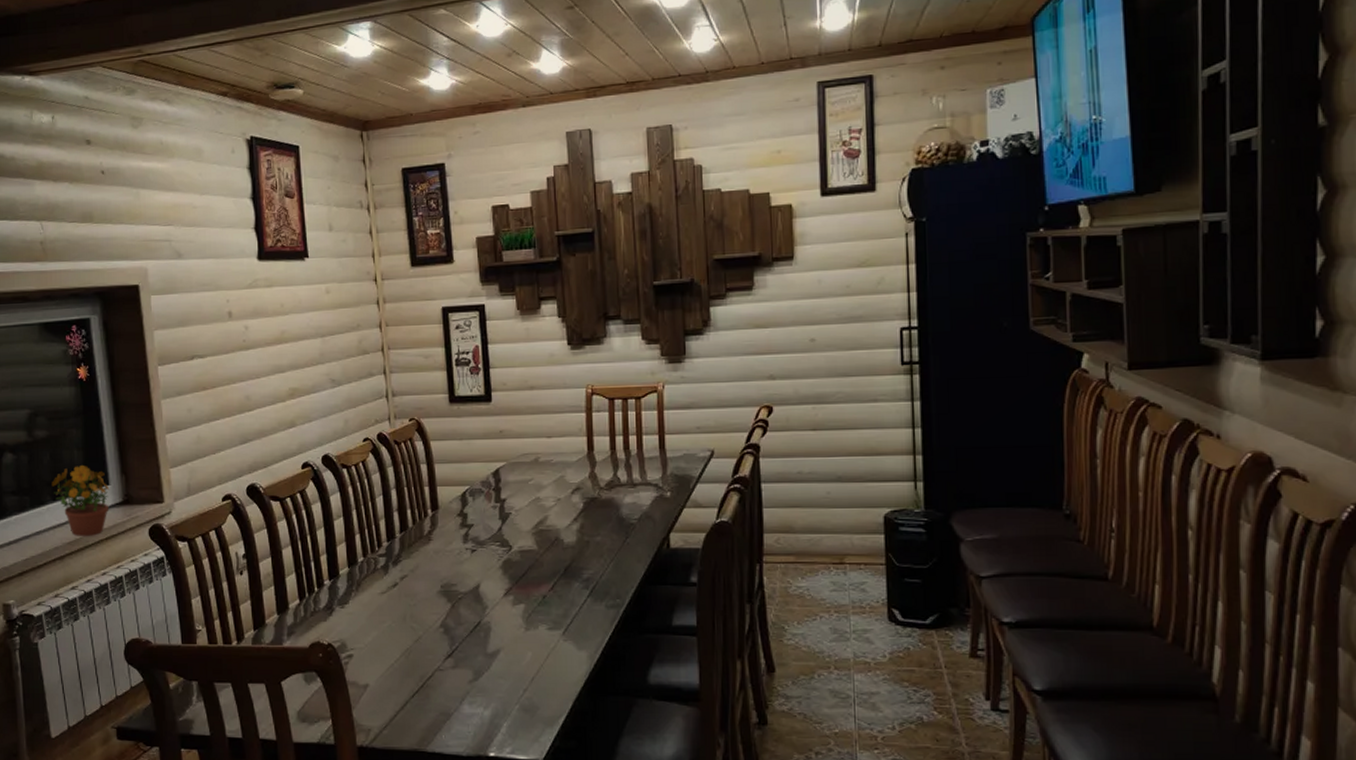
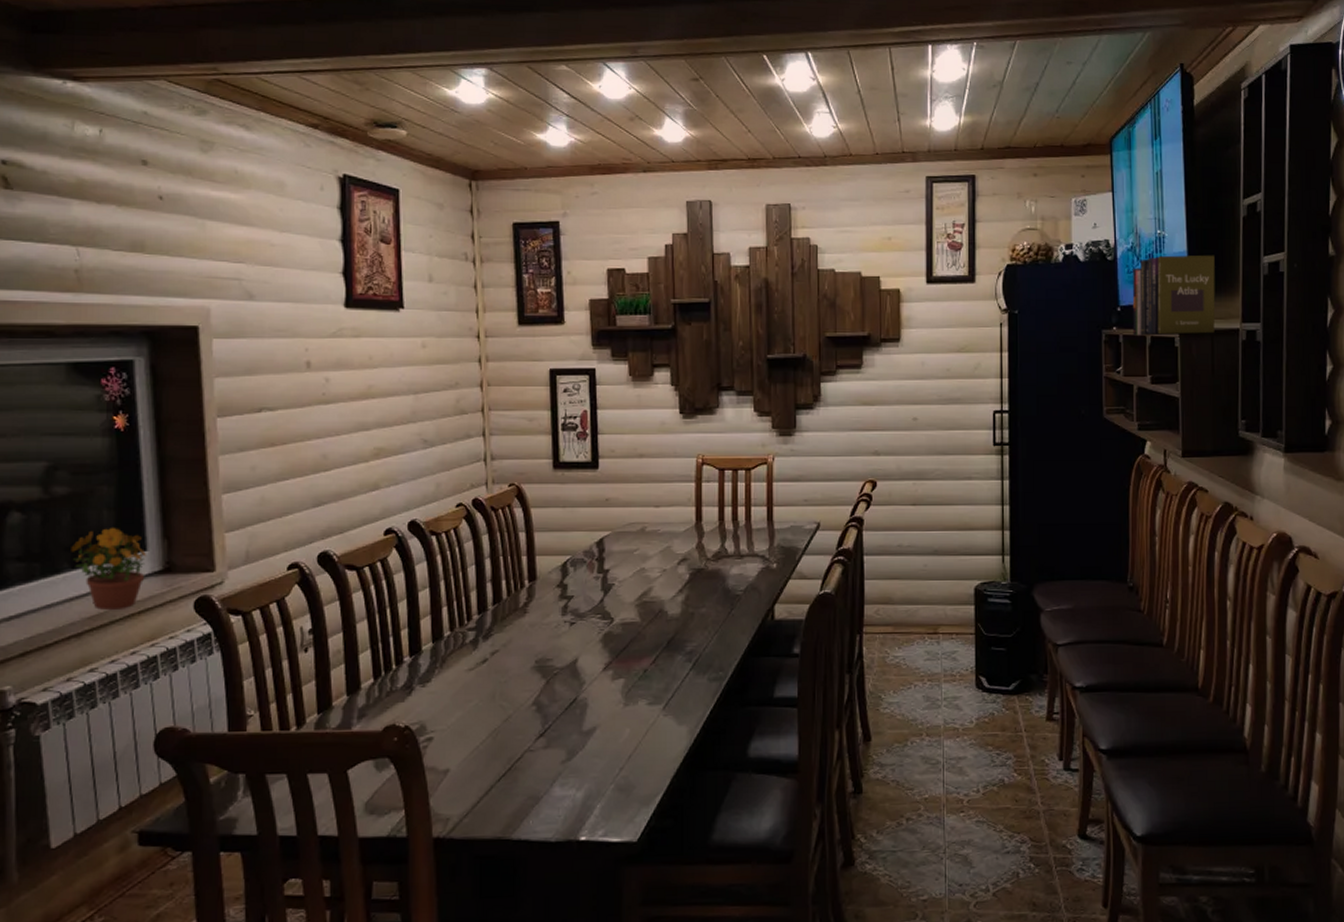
books: none [1062,138,1168,237] -> present [1132,255,1215,336]

